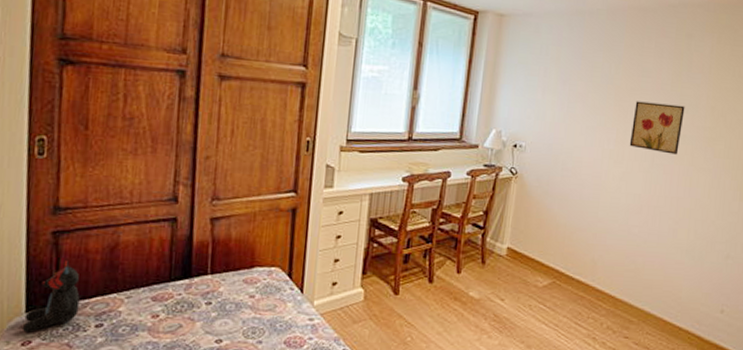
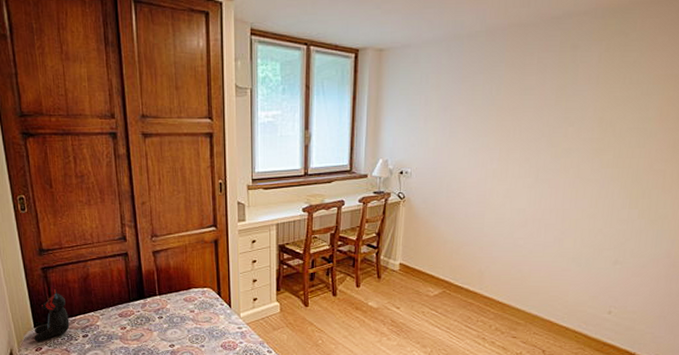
wall art: present [629,101,685,155] -> none [512,119,570,168]

